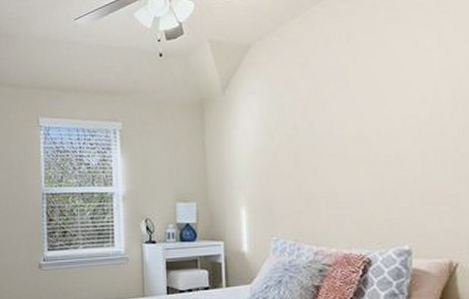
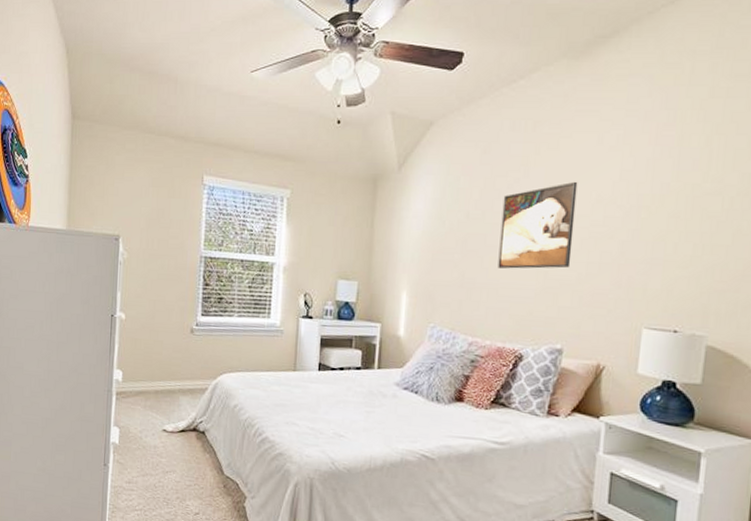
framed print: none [328,84,406,176] -> present [498,181,578,269]

